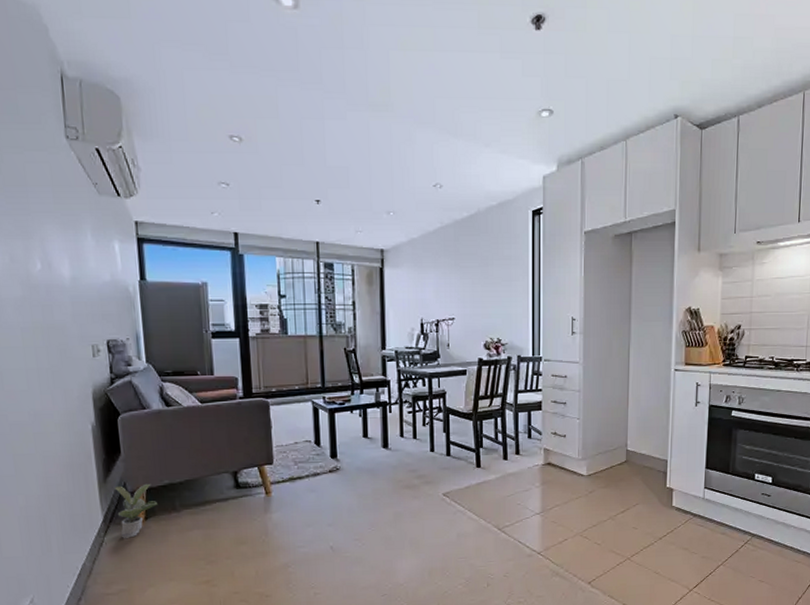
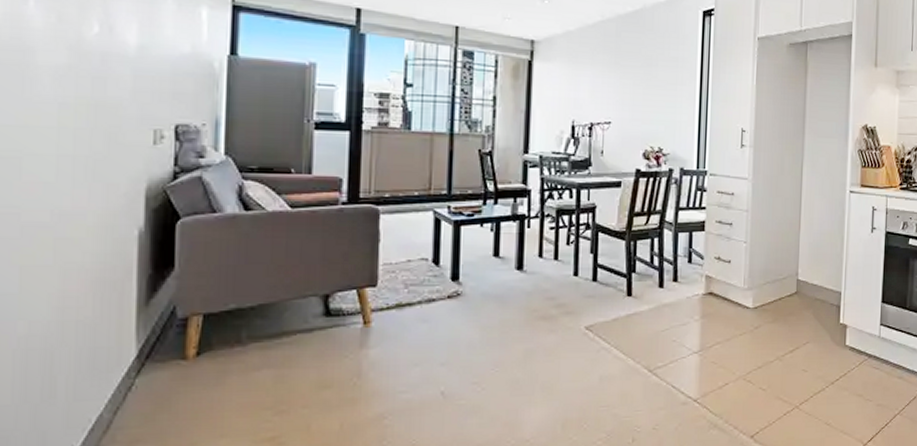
potted plant: present [114,483,157,538] -> none [158,308,216,380]

